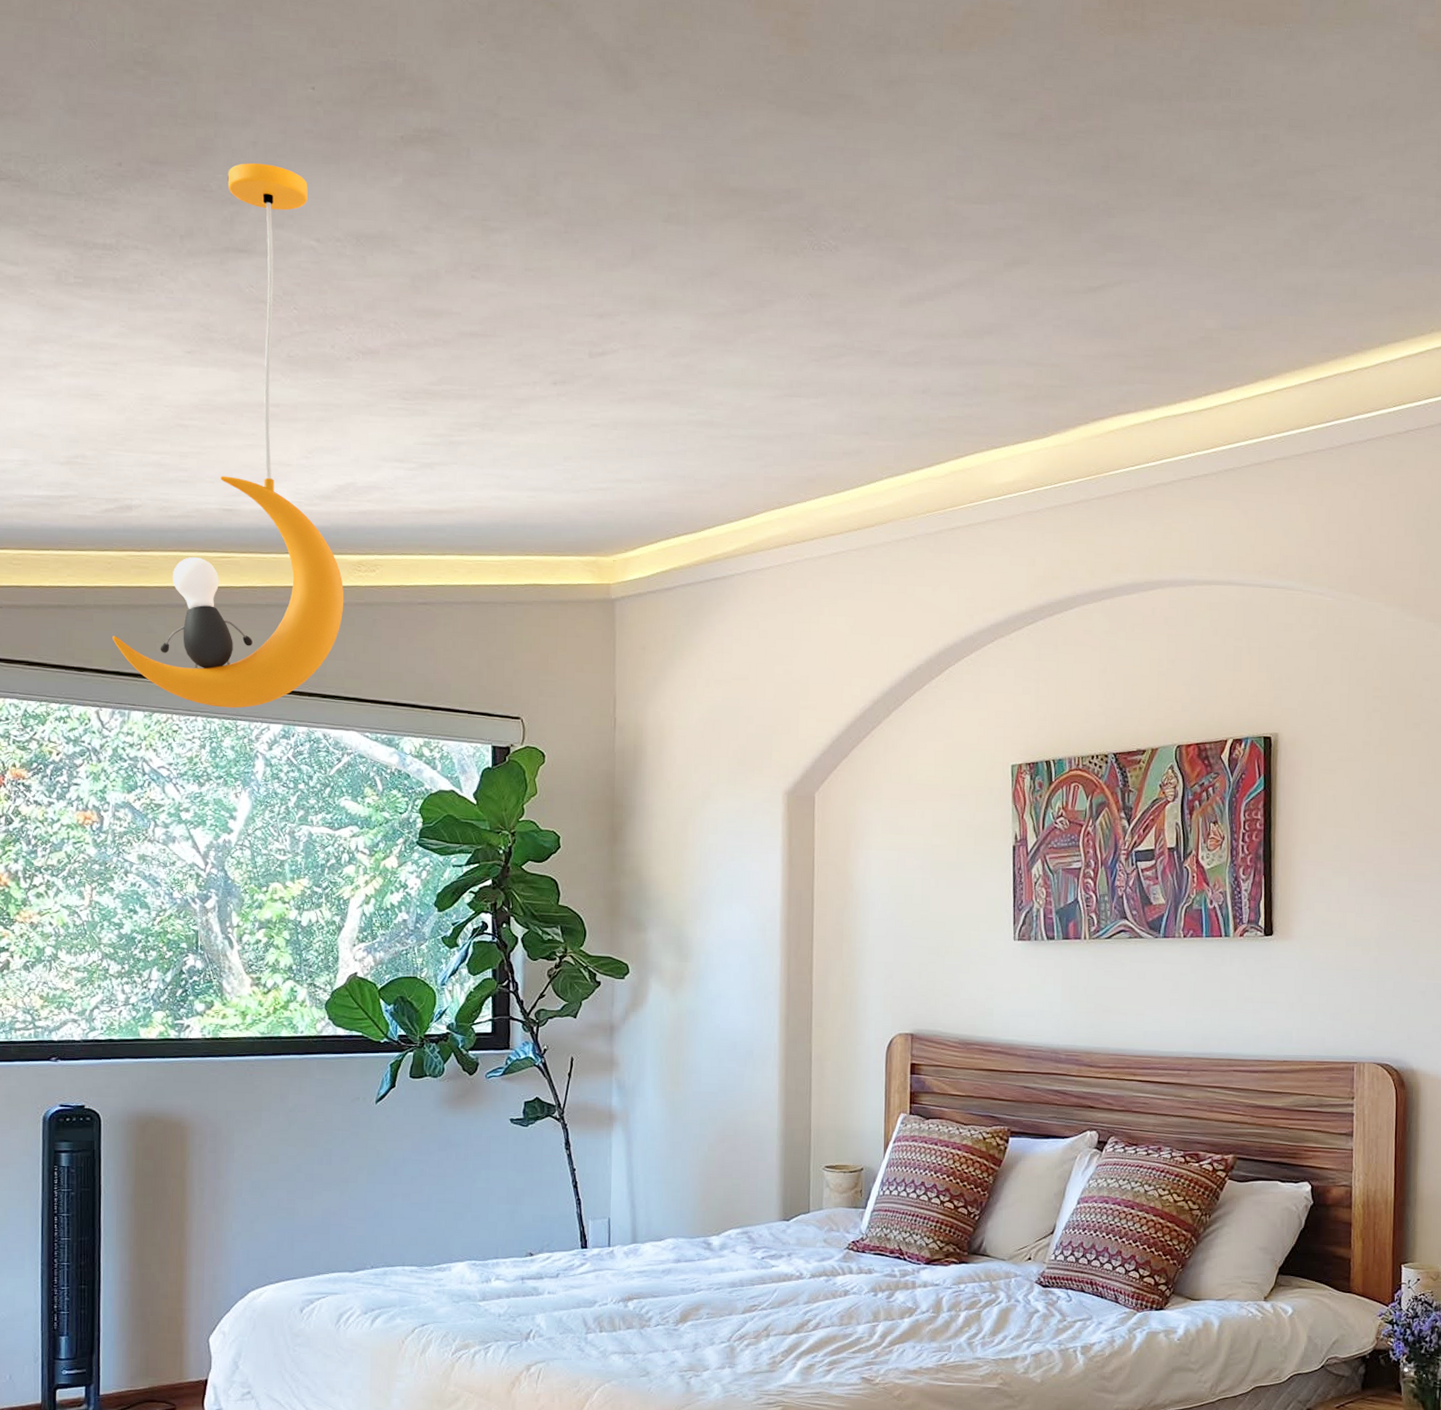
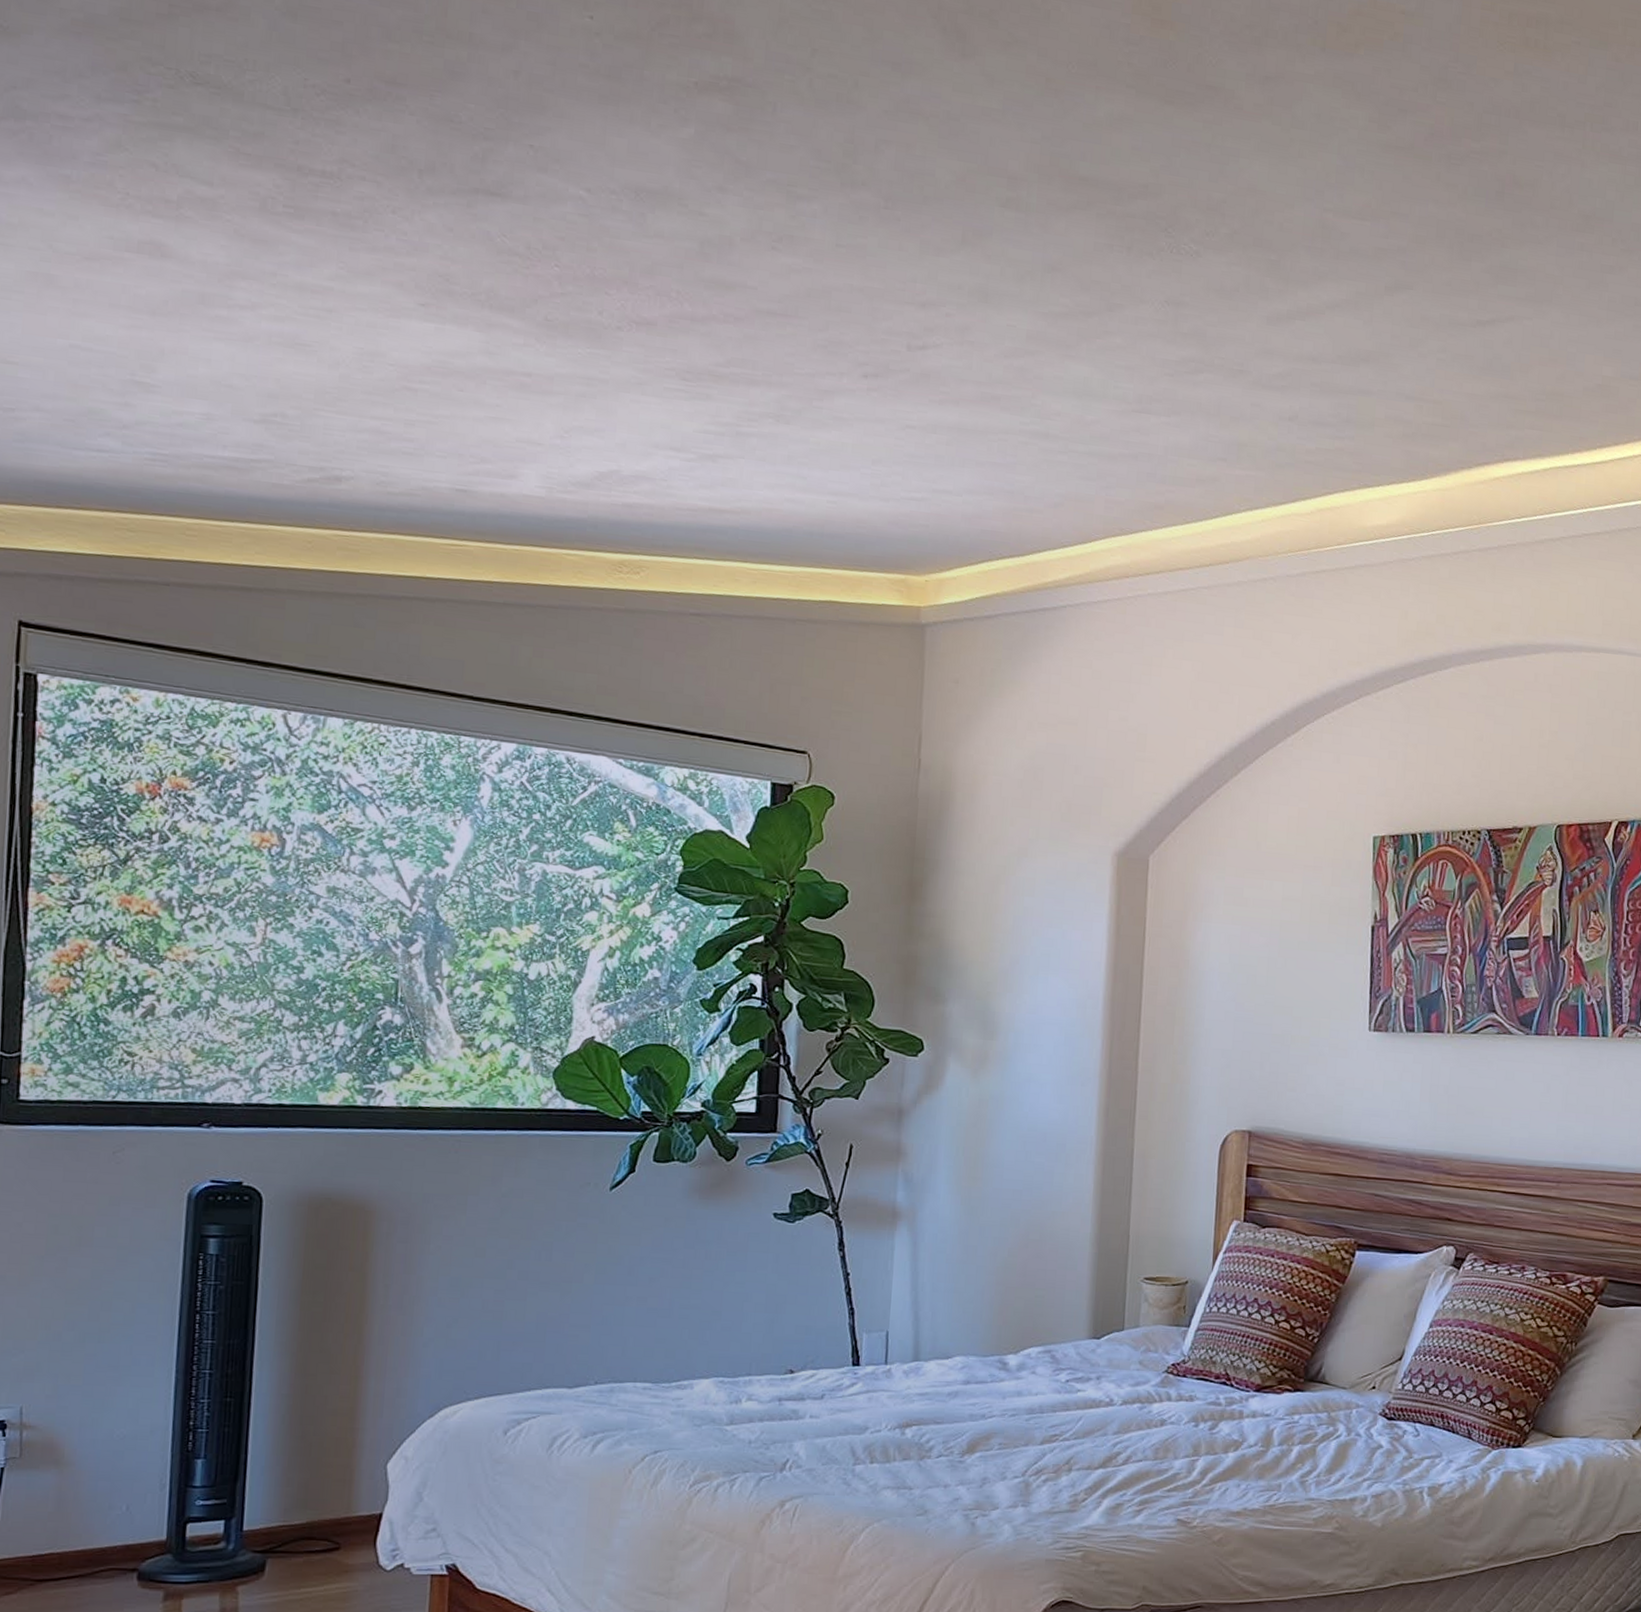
pendant lamp: present [112,162,344,709] -> none [308,94,601,722]

